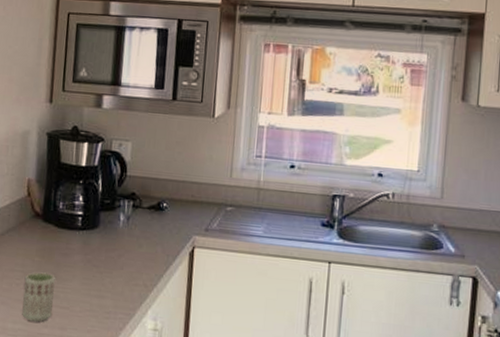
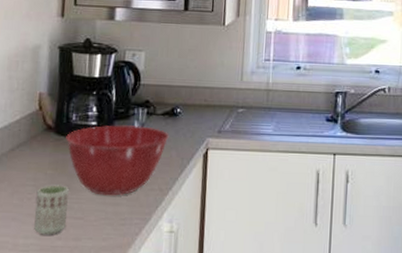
mixing bowl: none [53,216,155,289] -> present [66,125,169,196]

